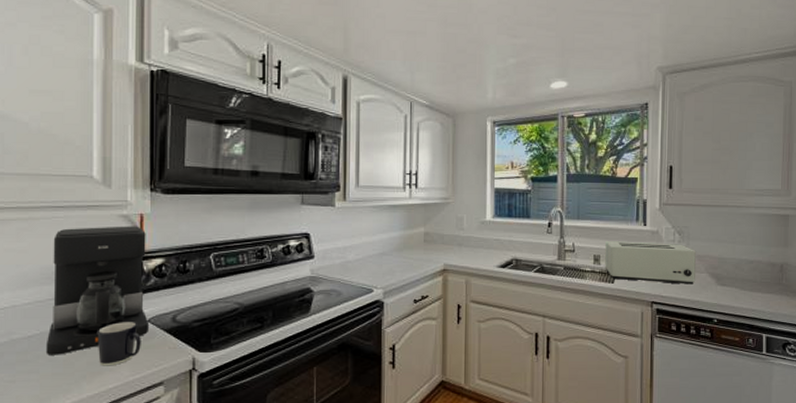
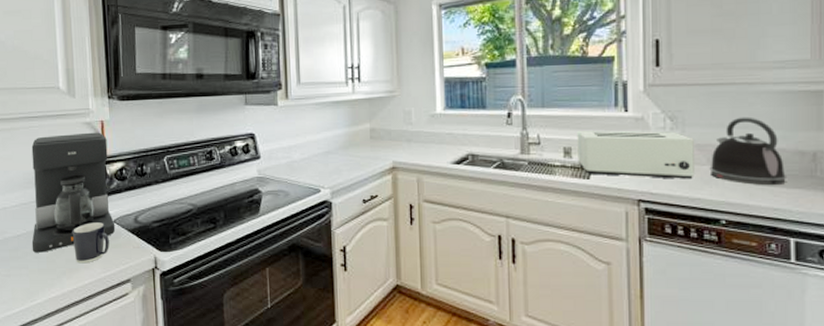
kettle: none [706,234,763,291] -> present [709,116,788,186]

